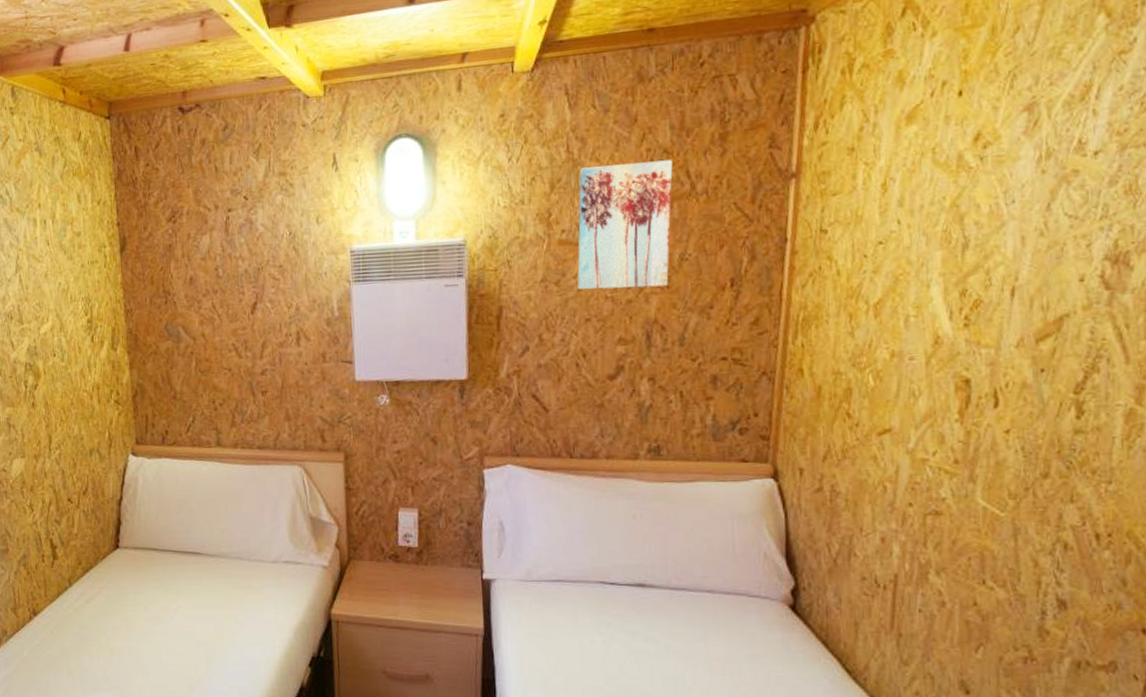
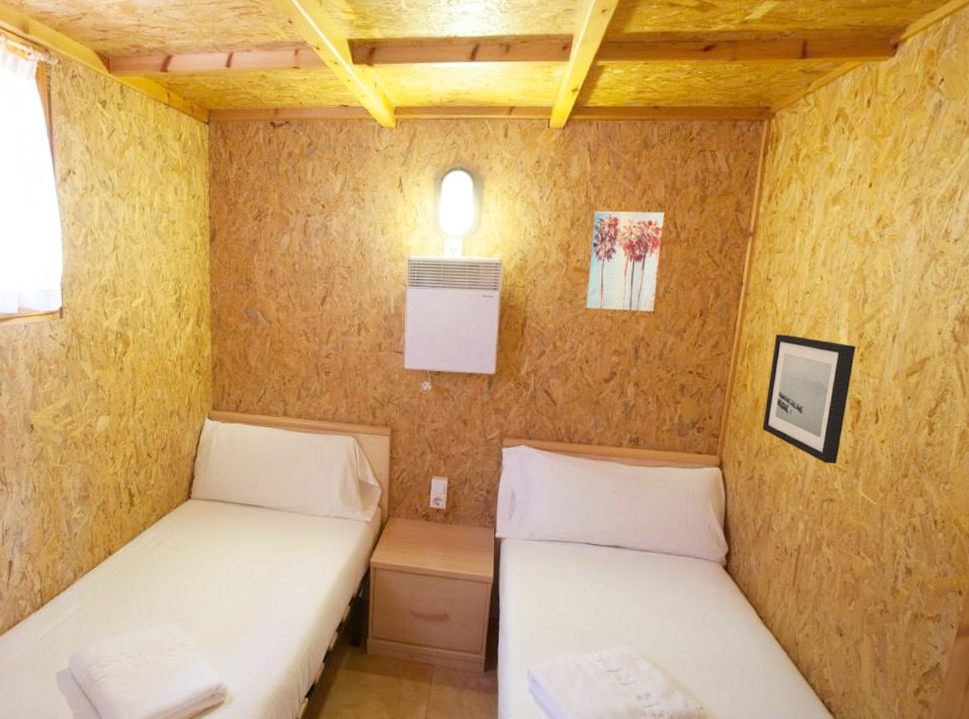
wall art: none [830,299,957,466] -> present [762,334,856,464]

